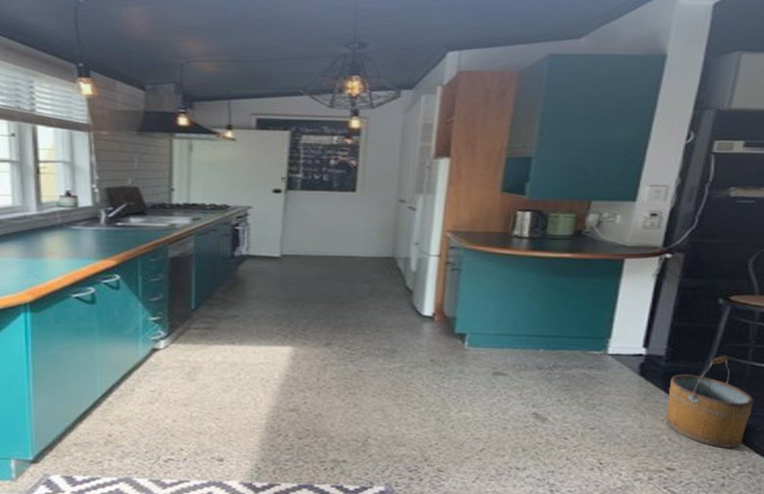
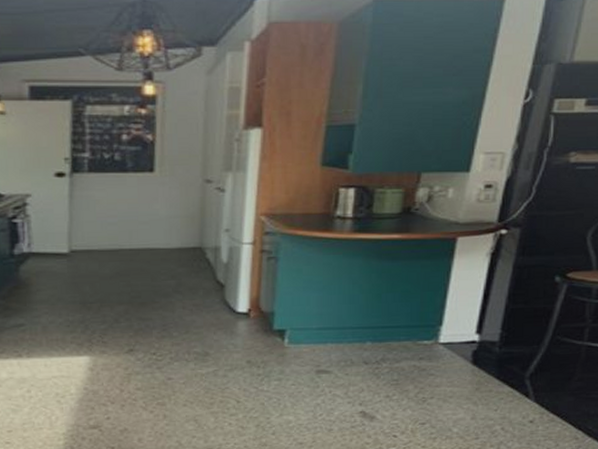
bucket: present [665,356,754,448] -> none [498,337,589,434]

